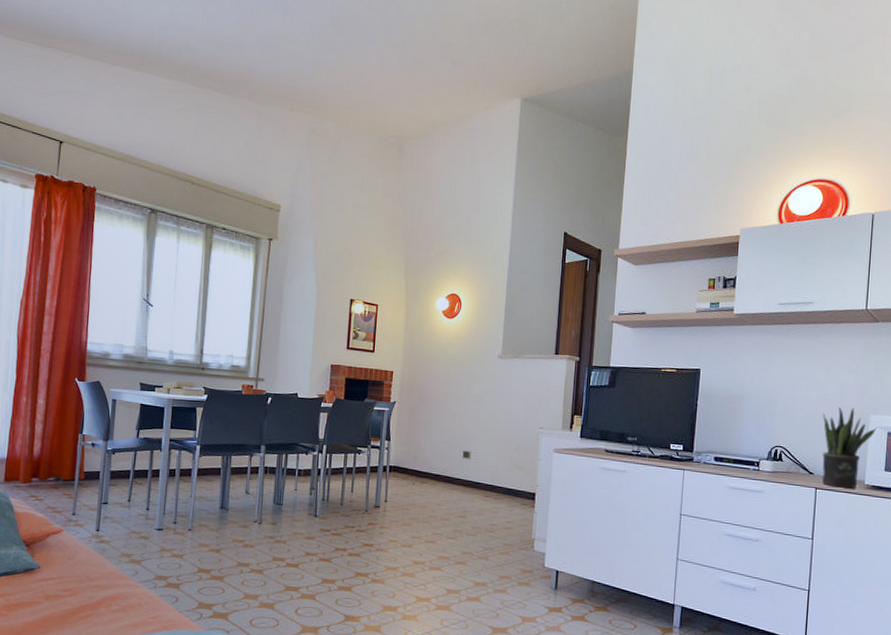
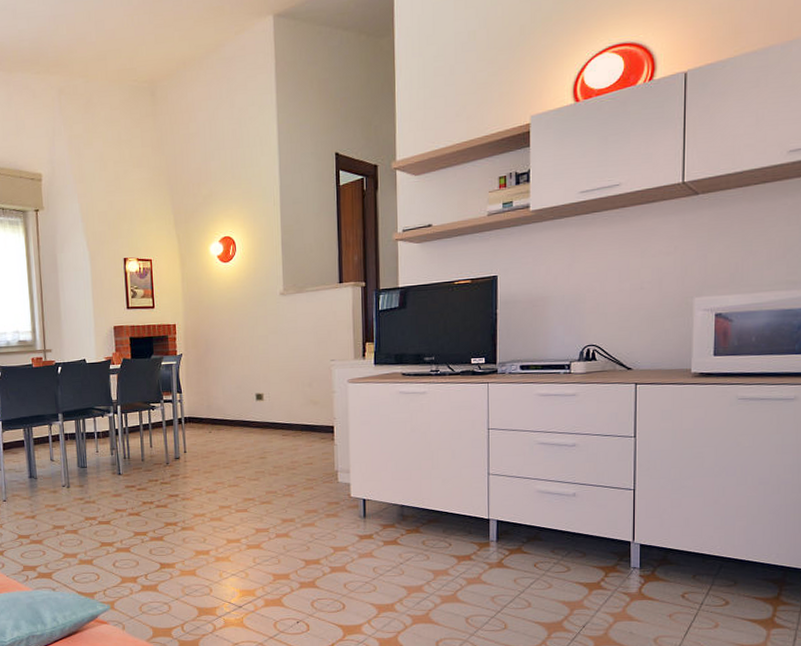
potted plant: present [822,406,877,489] -> none [639,292,702,380]

